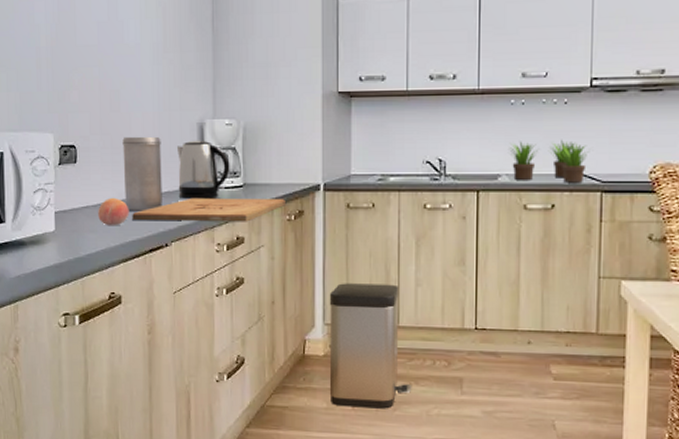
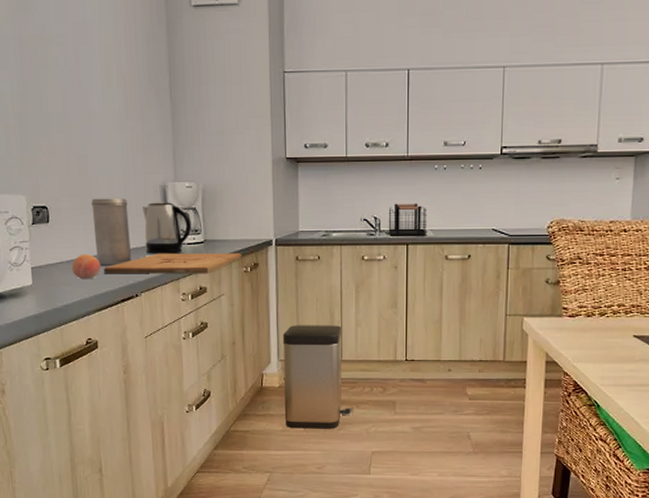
dish rack: none [455,143,502,181] -> present [388,203,428,236]
plant: present [509,139,590,183] -> none [433,199,500,237]

